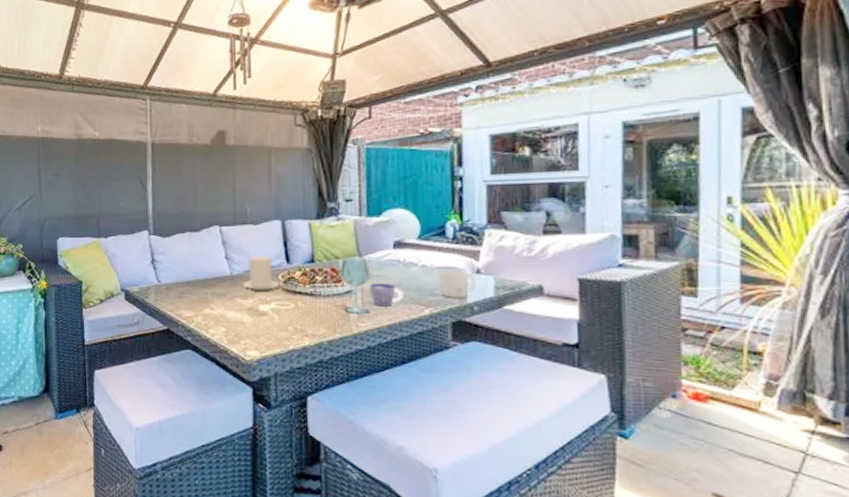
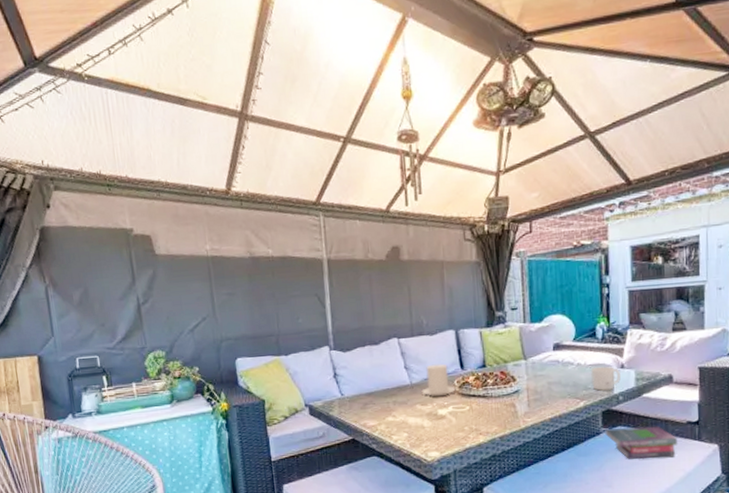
wine glass: present [339,258,372,314] -> none [508,360,535,411]
cup: present [369,283,403,307] -> none [533,382,562,403]
books: none [455,343,549,385] -> present [605,426,677,460]

